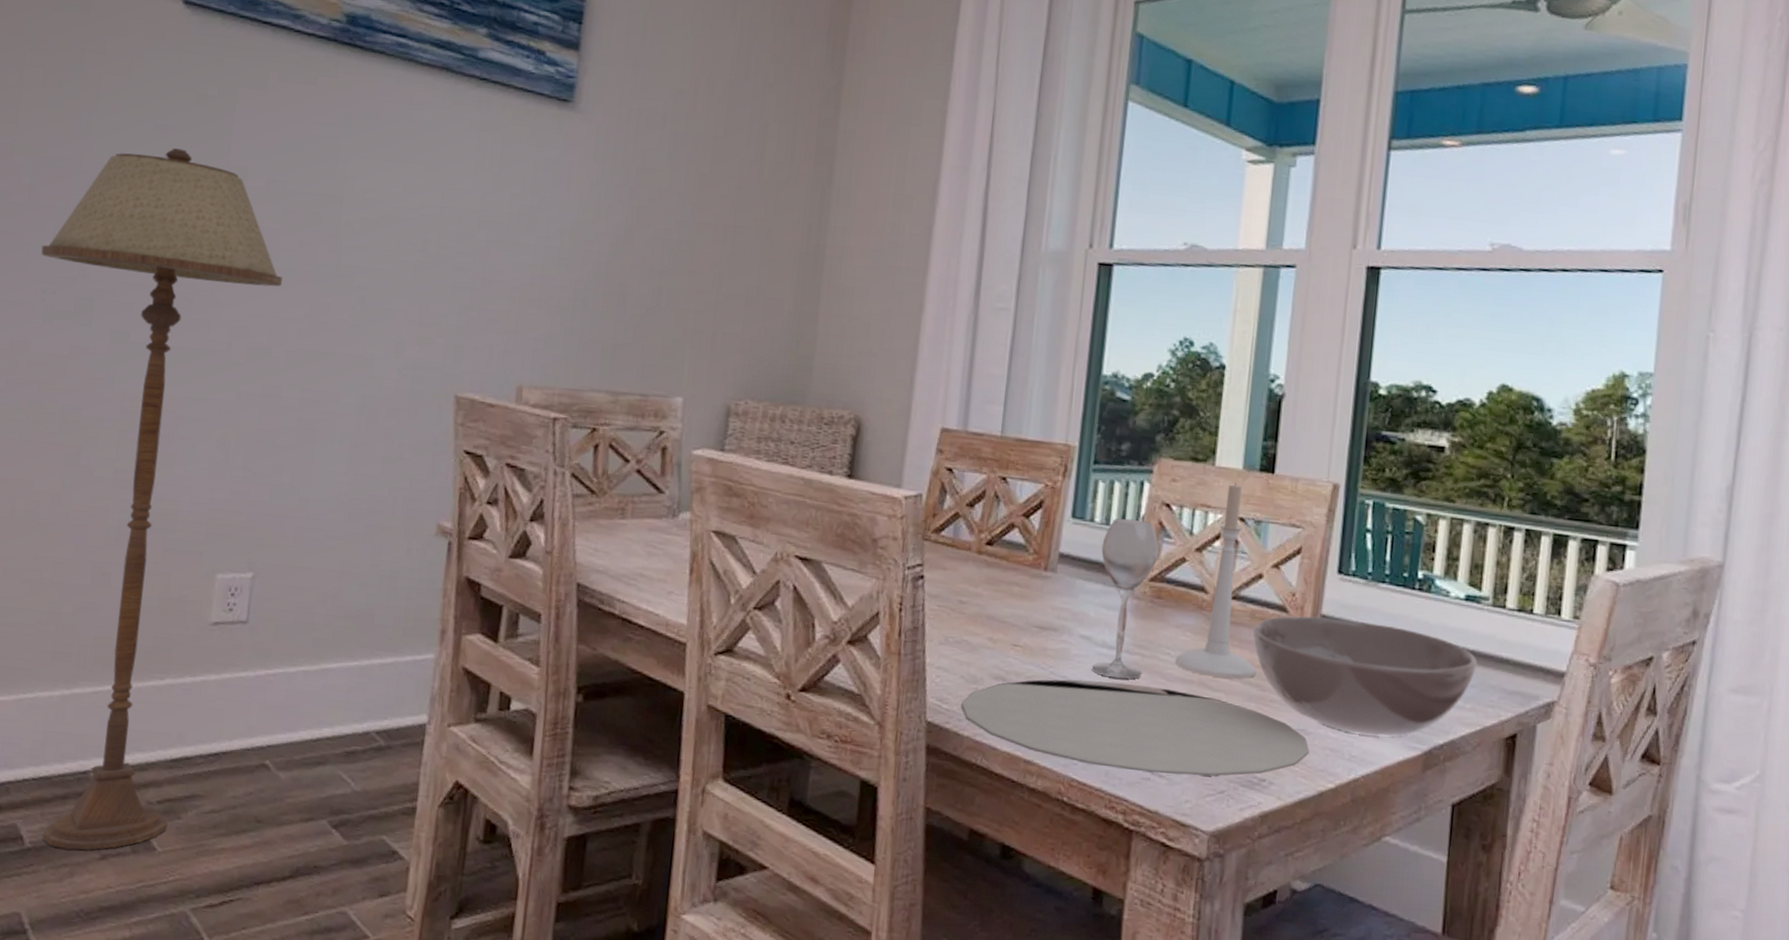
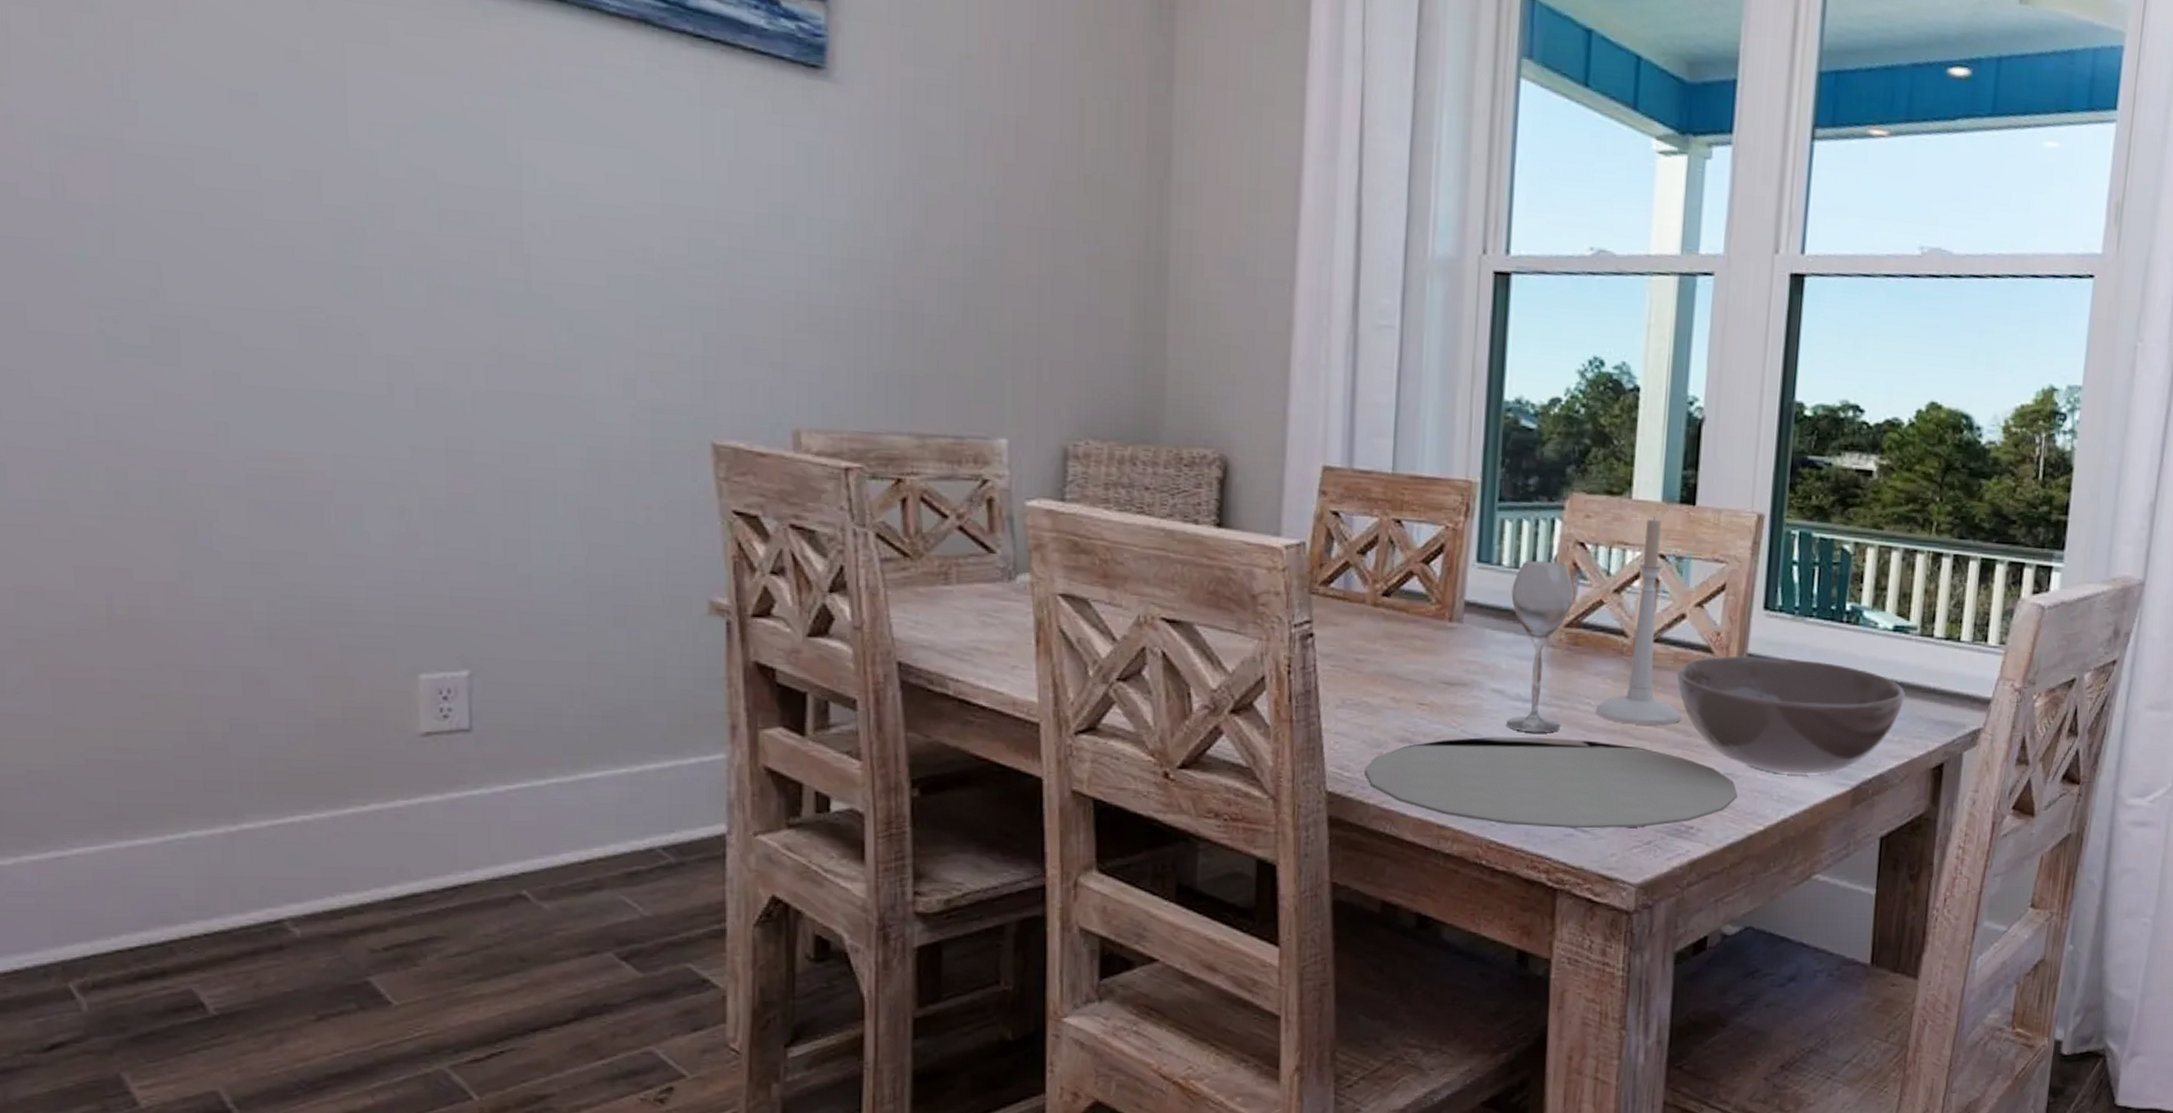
floor lamp: present [41,148,282,851] -> none [85,124,451,1013]

